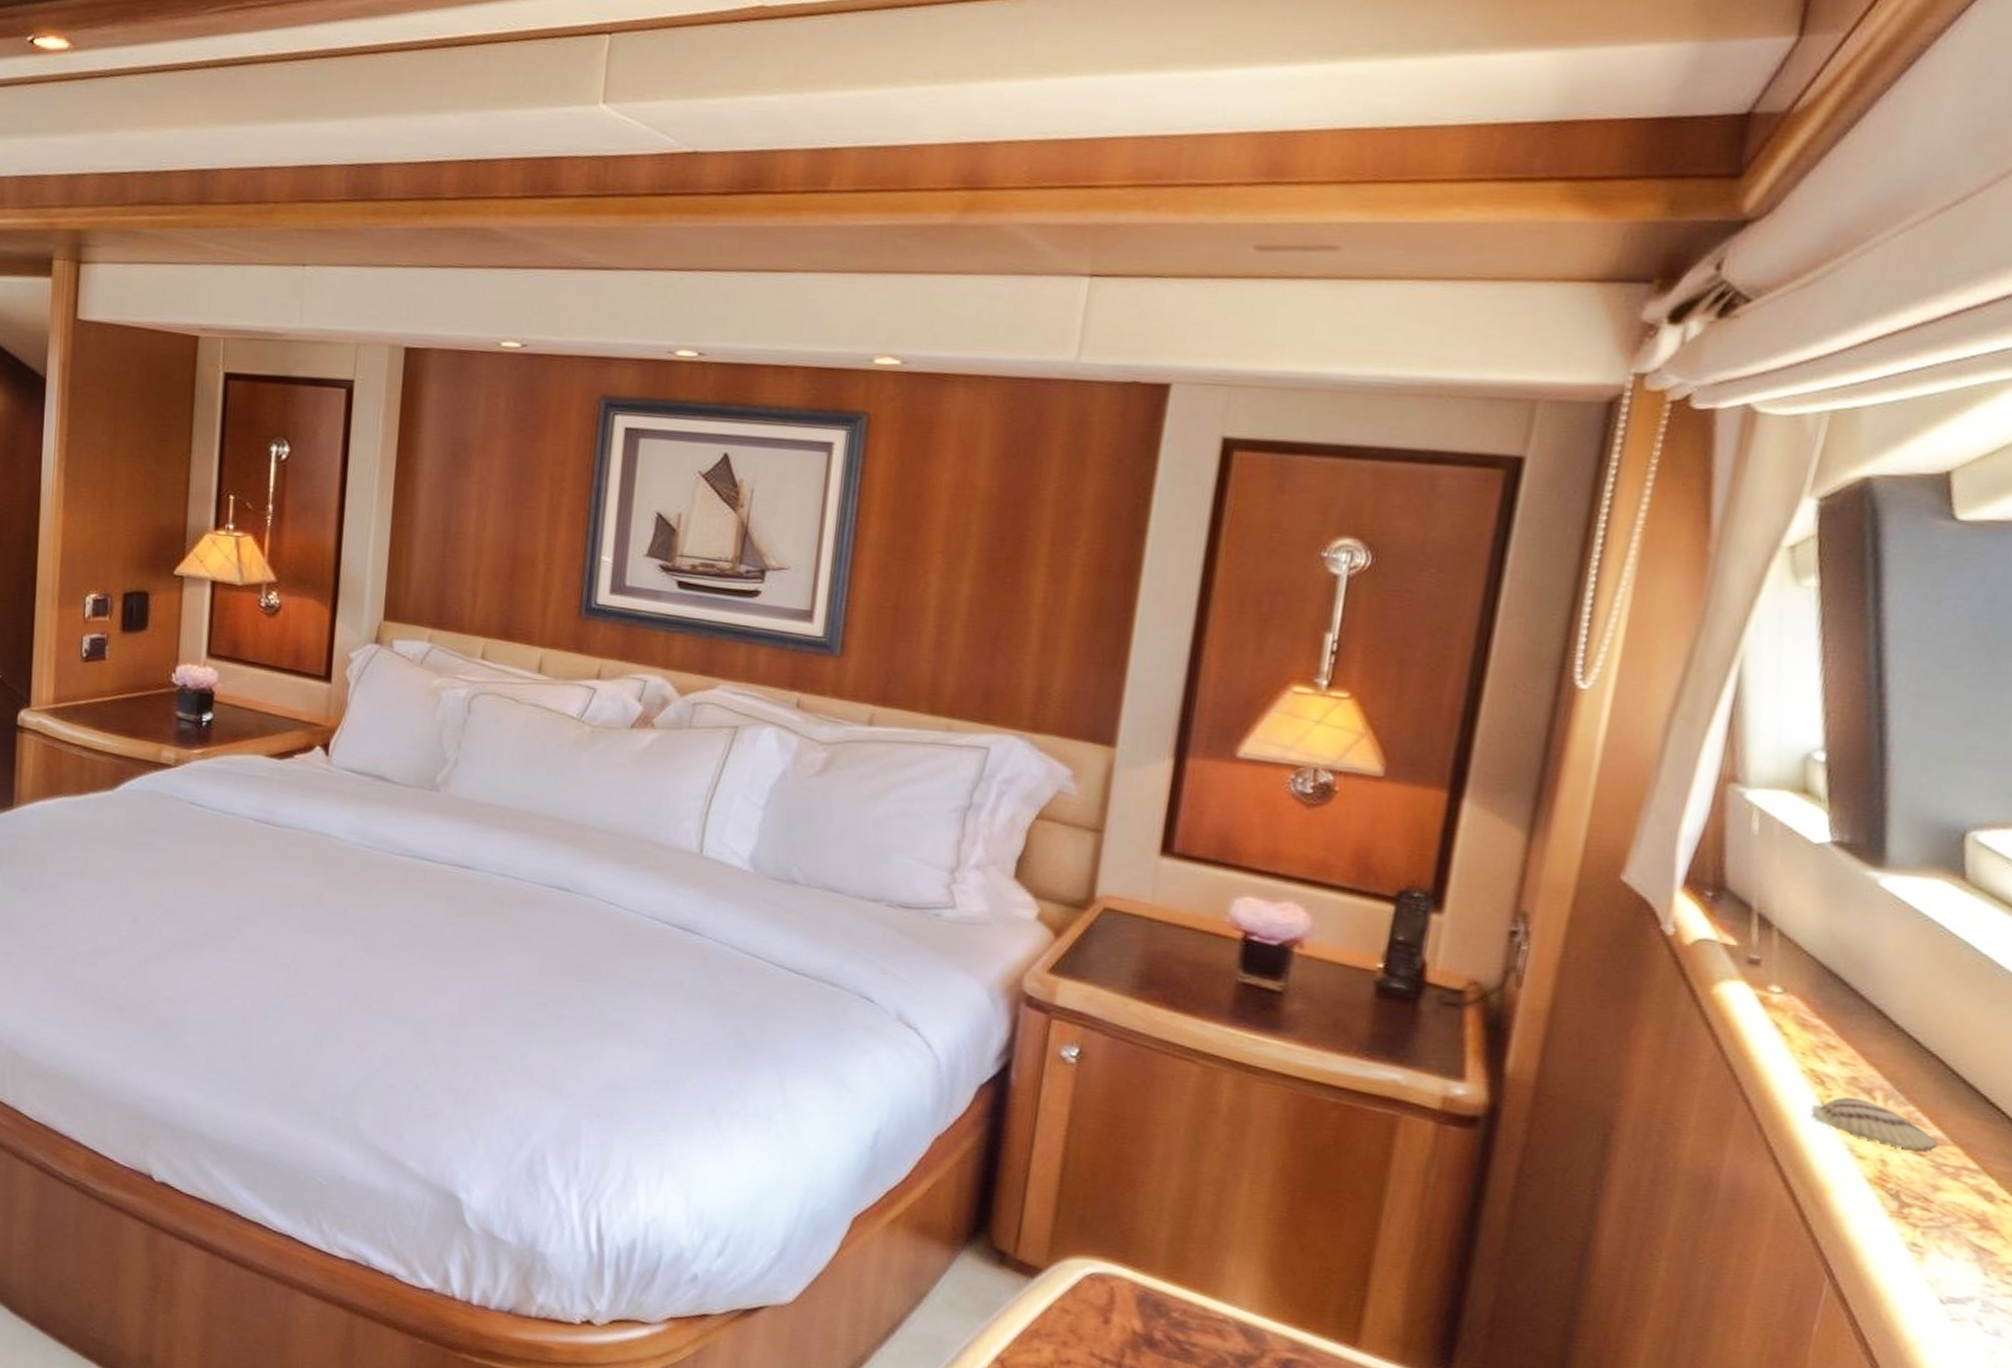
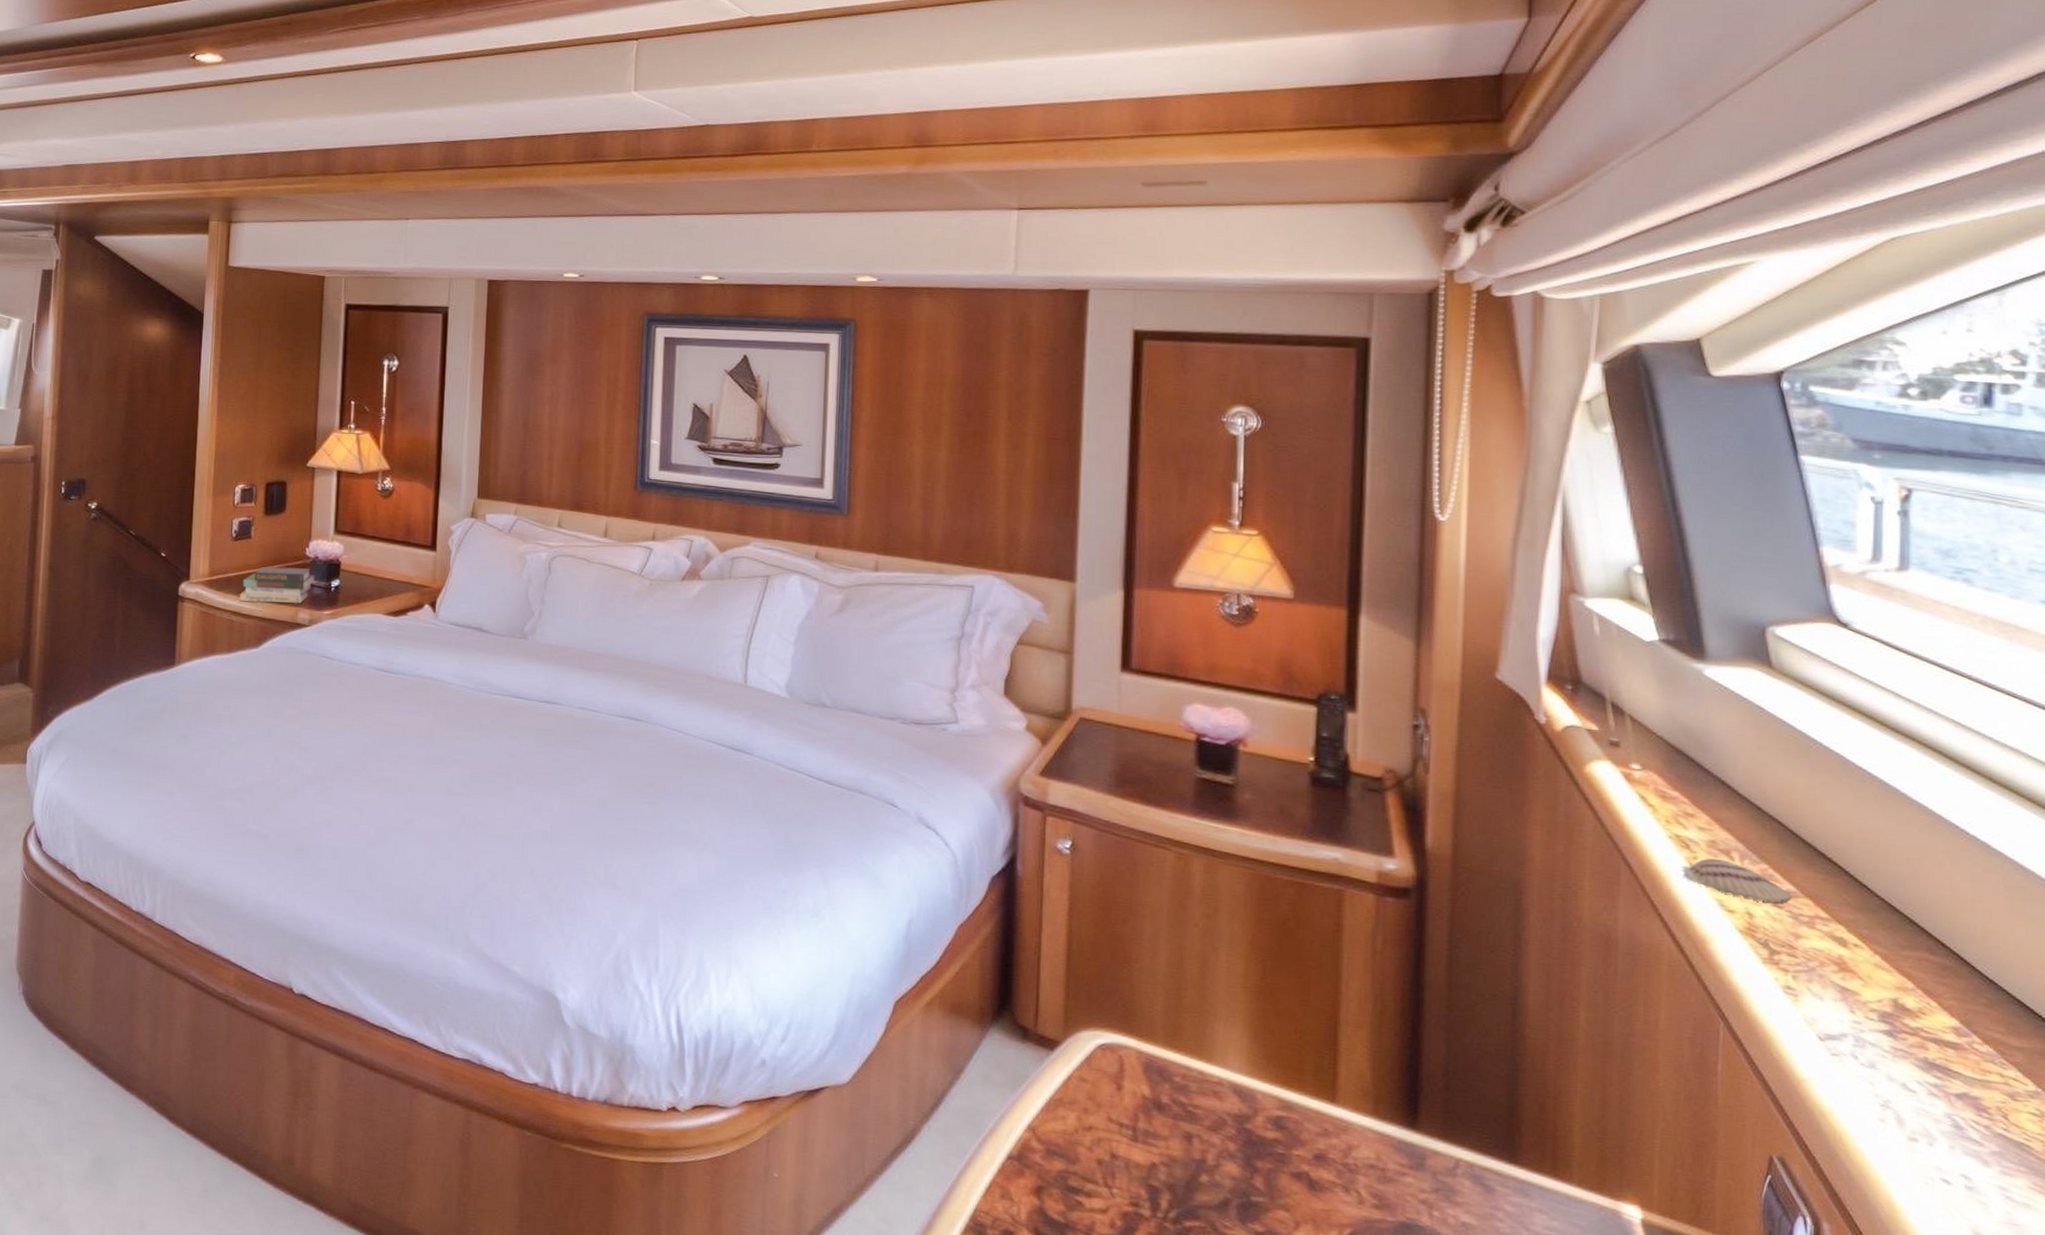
books: none [91,694,183,740] -> present [240,566,315,604]

